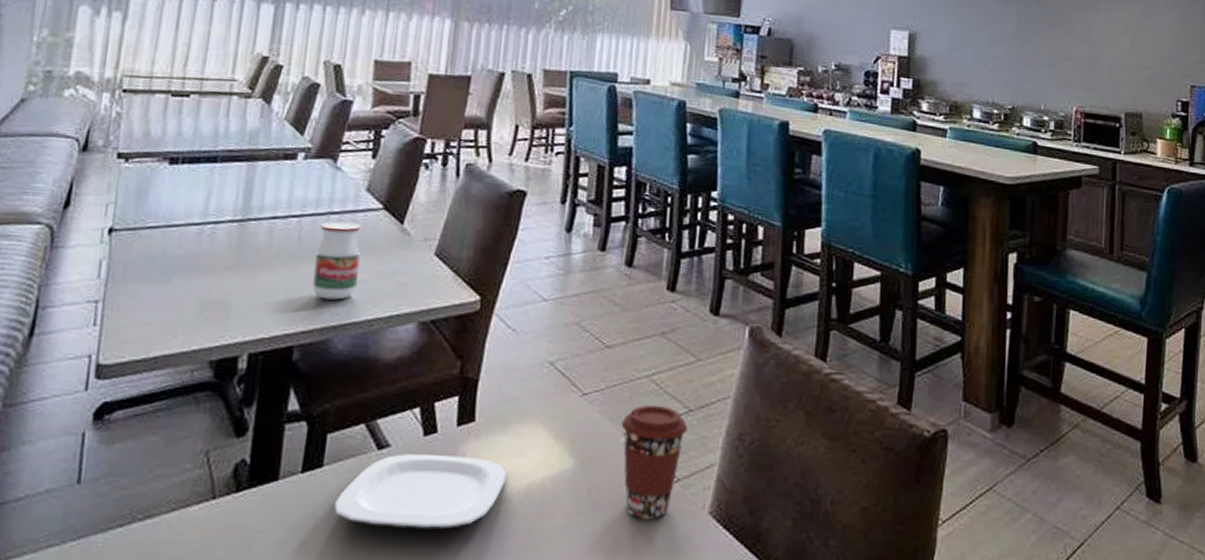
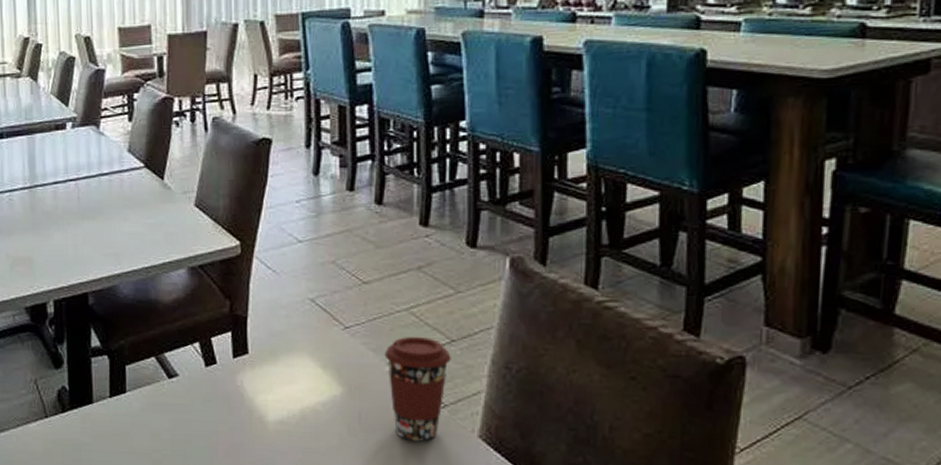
jar: present [312,221,360,300] -> none [94,182,132,251]
plate: present [333,454,507,530] -> none [139,382,282,446]

